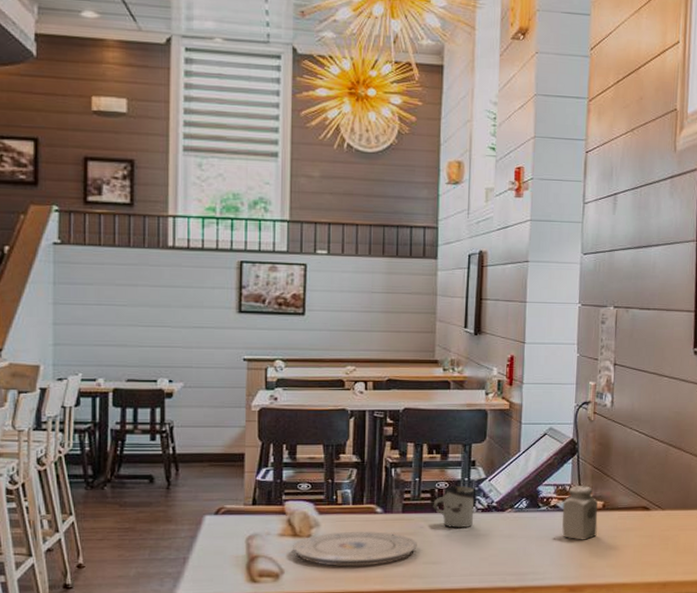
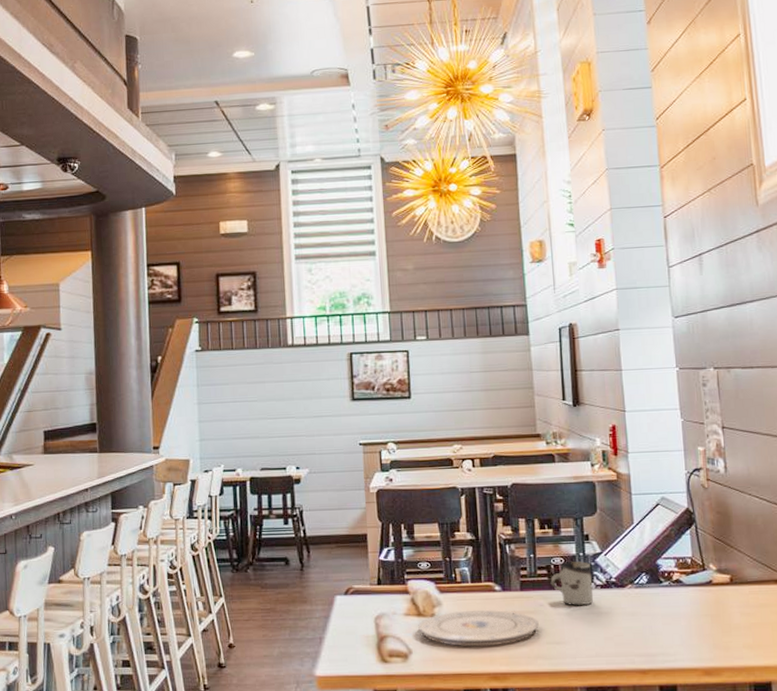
salt shaker: present [562,486,598,540] -> none [685,558,728,618]

